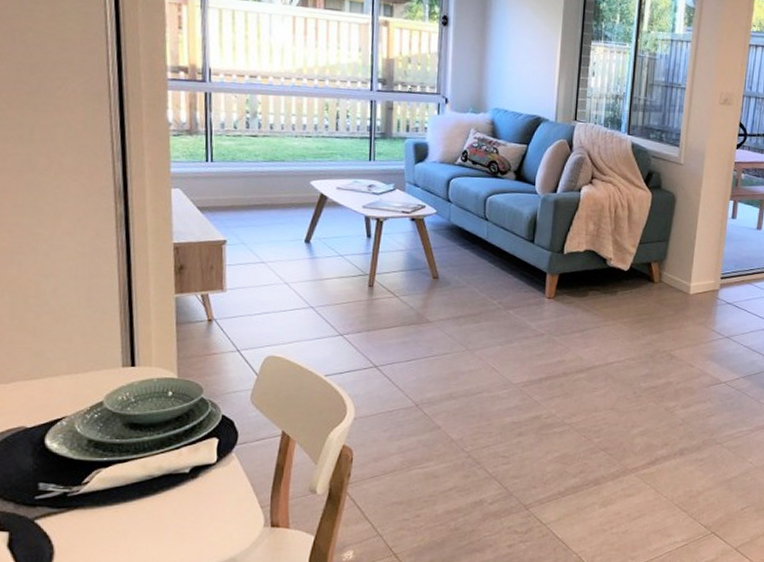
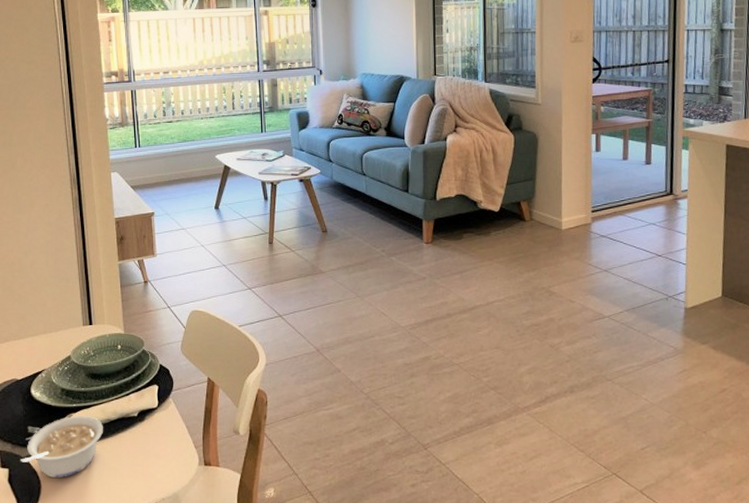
legume: none [25,470,144,542] -> present [19,415,104,478]

